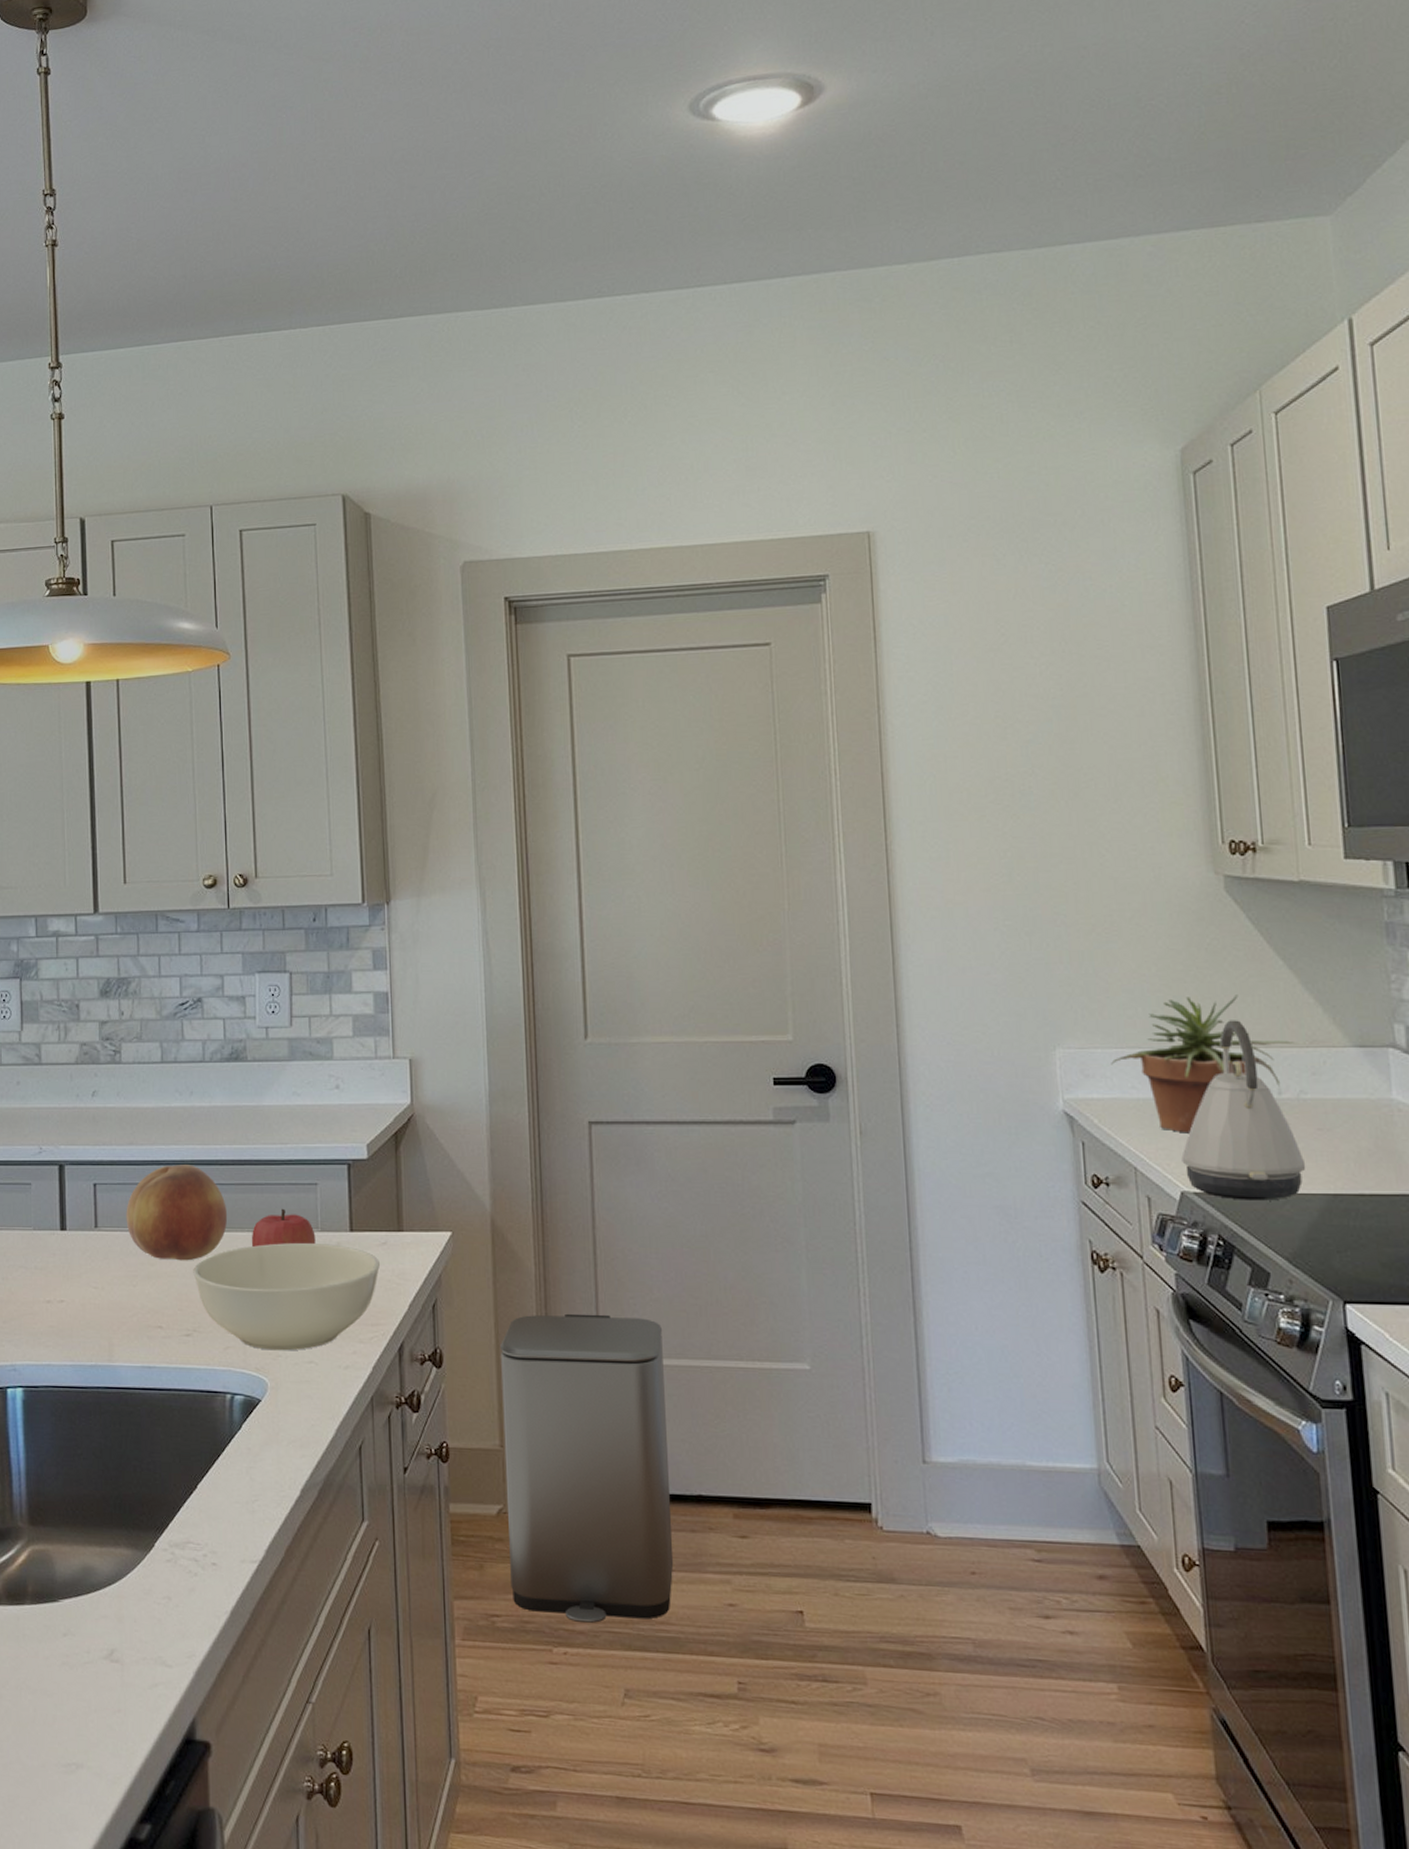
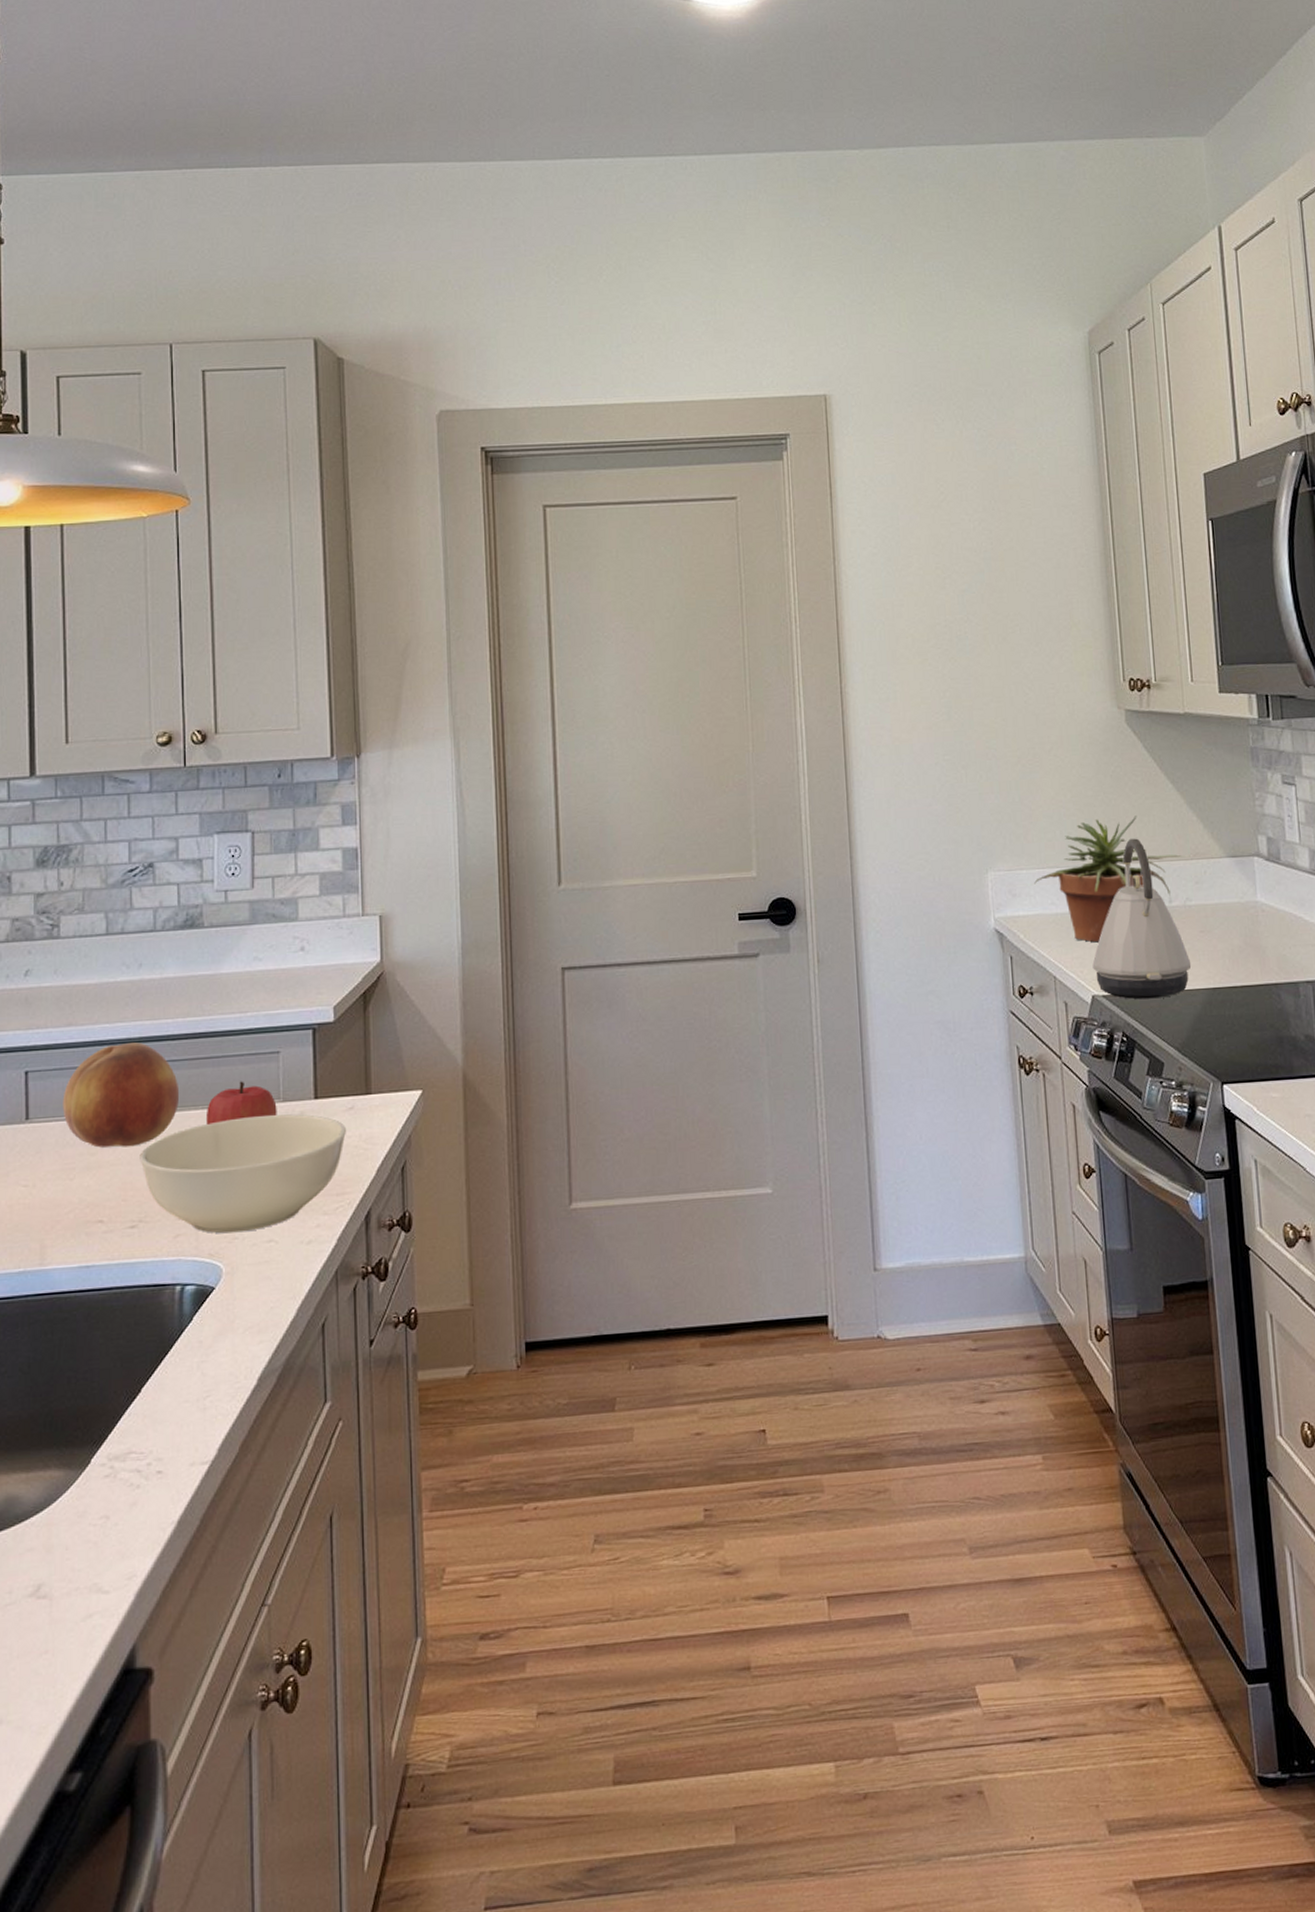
pedal bin: present [500,1313,674,1624] -> none [472,1159,643,1475]

